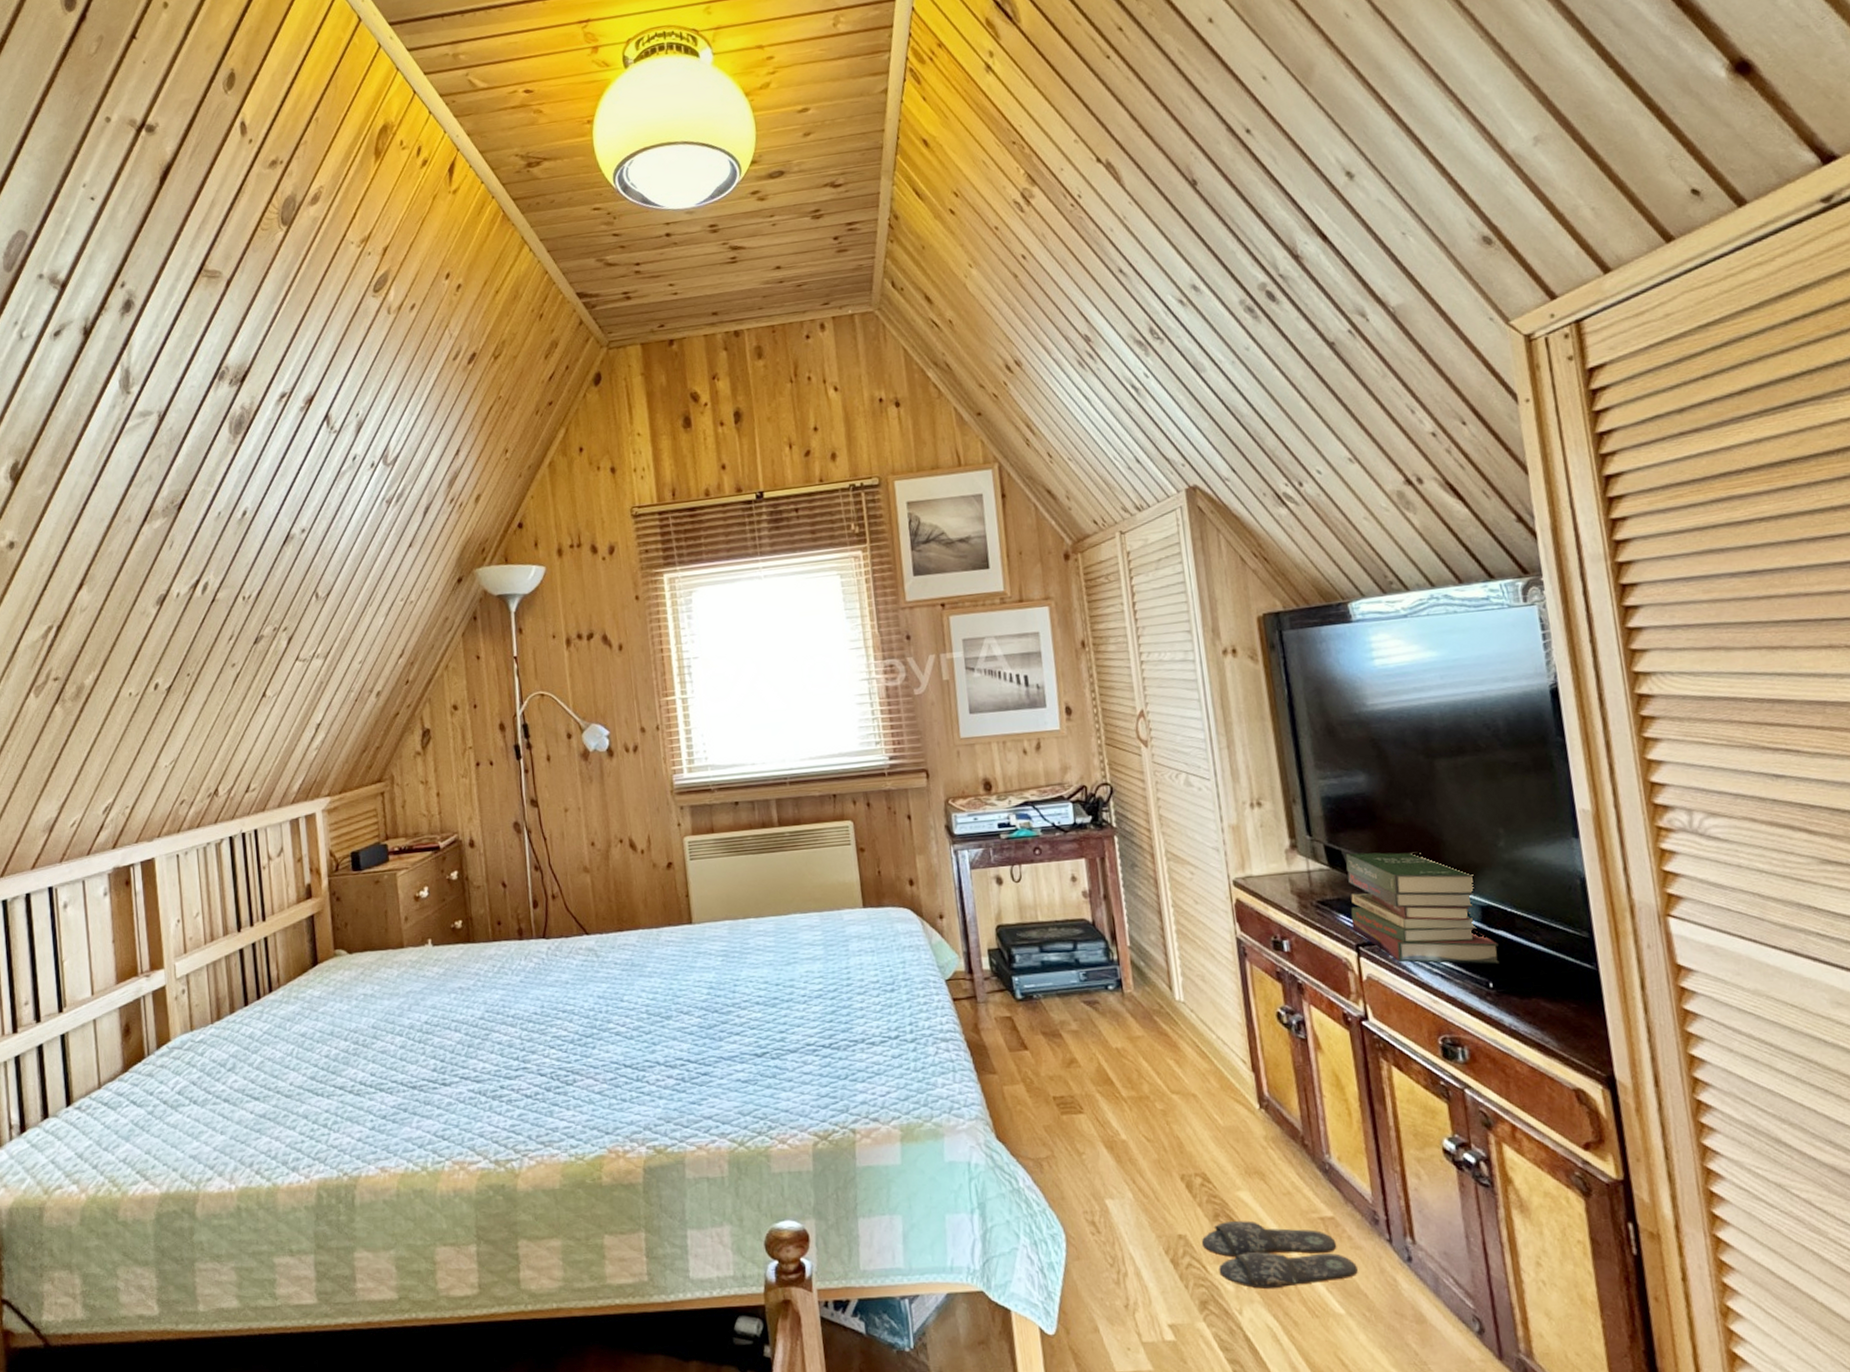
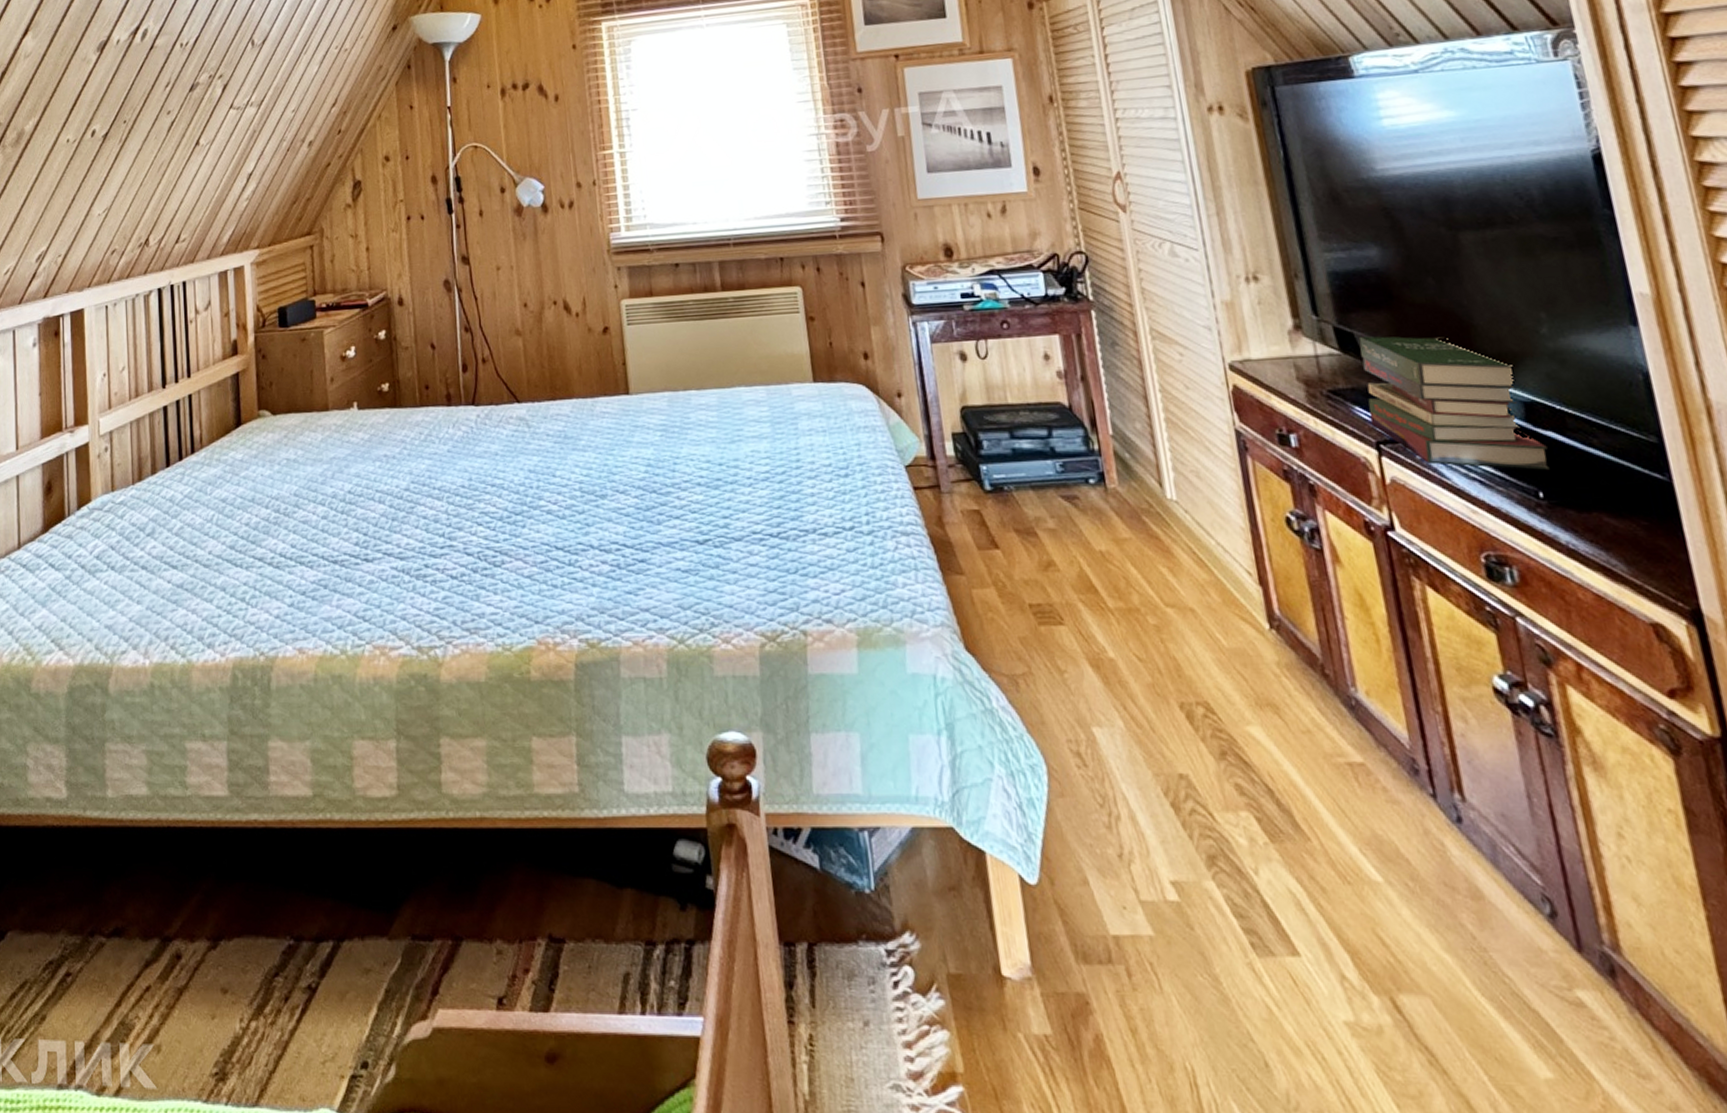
slippers: present [1201,1220,1358,1289] -> none [1206,762,1396,845]

